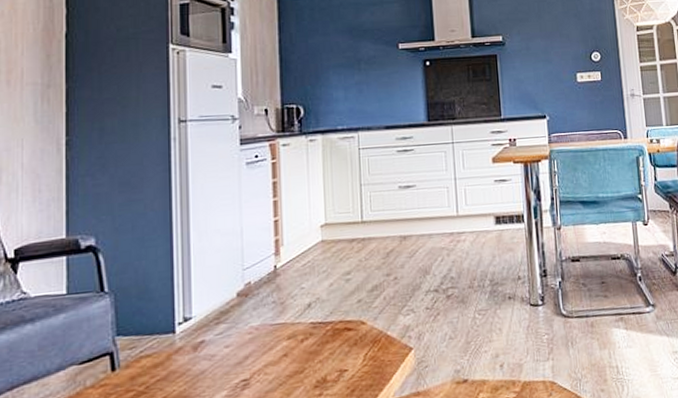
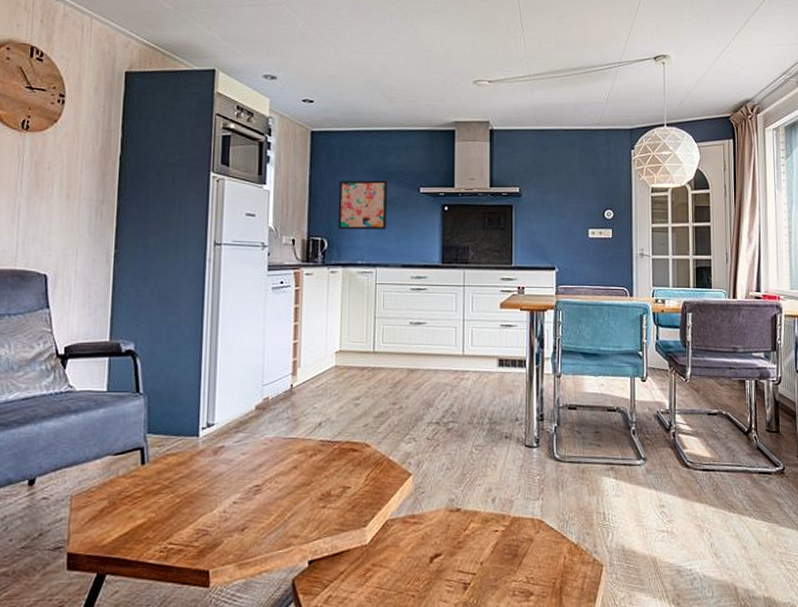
wall art: none [311,39,367,95] -> present [337,180,388,230]

